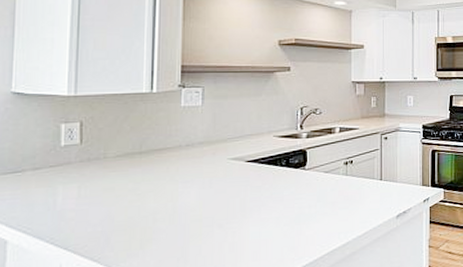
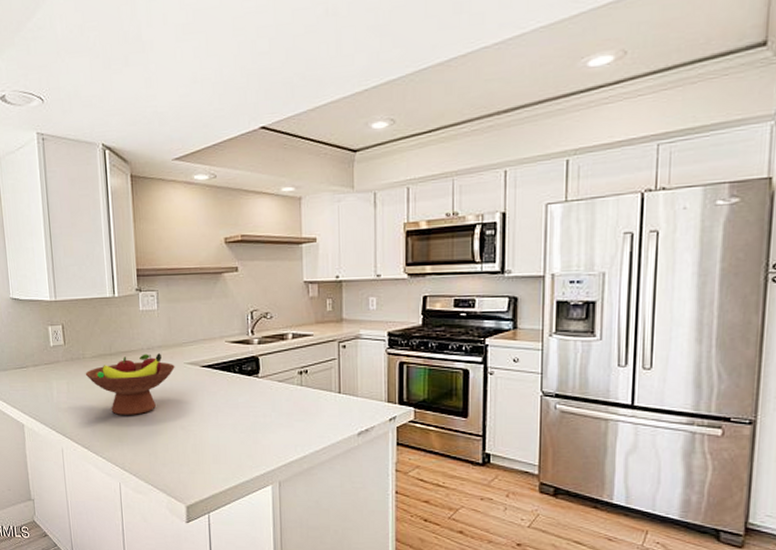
fruit bowl: none [104,150,217,219] -> present [85,353,175,415]

